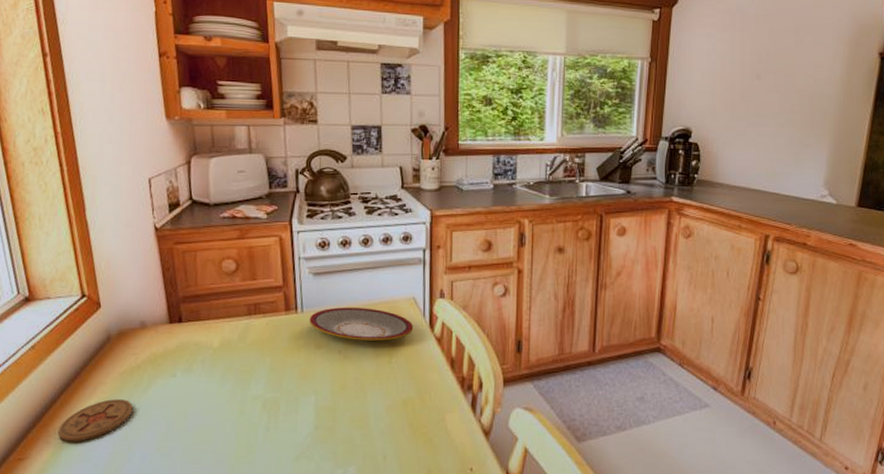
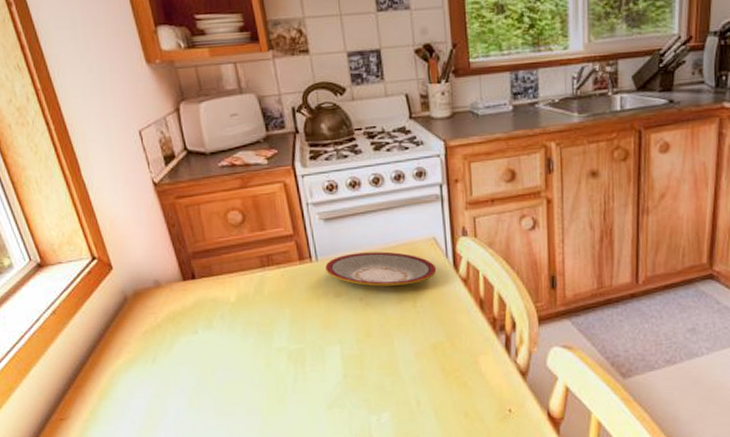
coaster: present [58,399,134,442] -> none [92,358,161,401]

